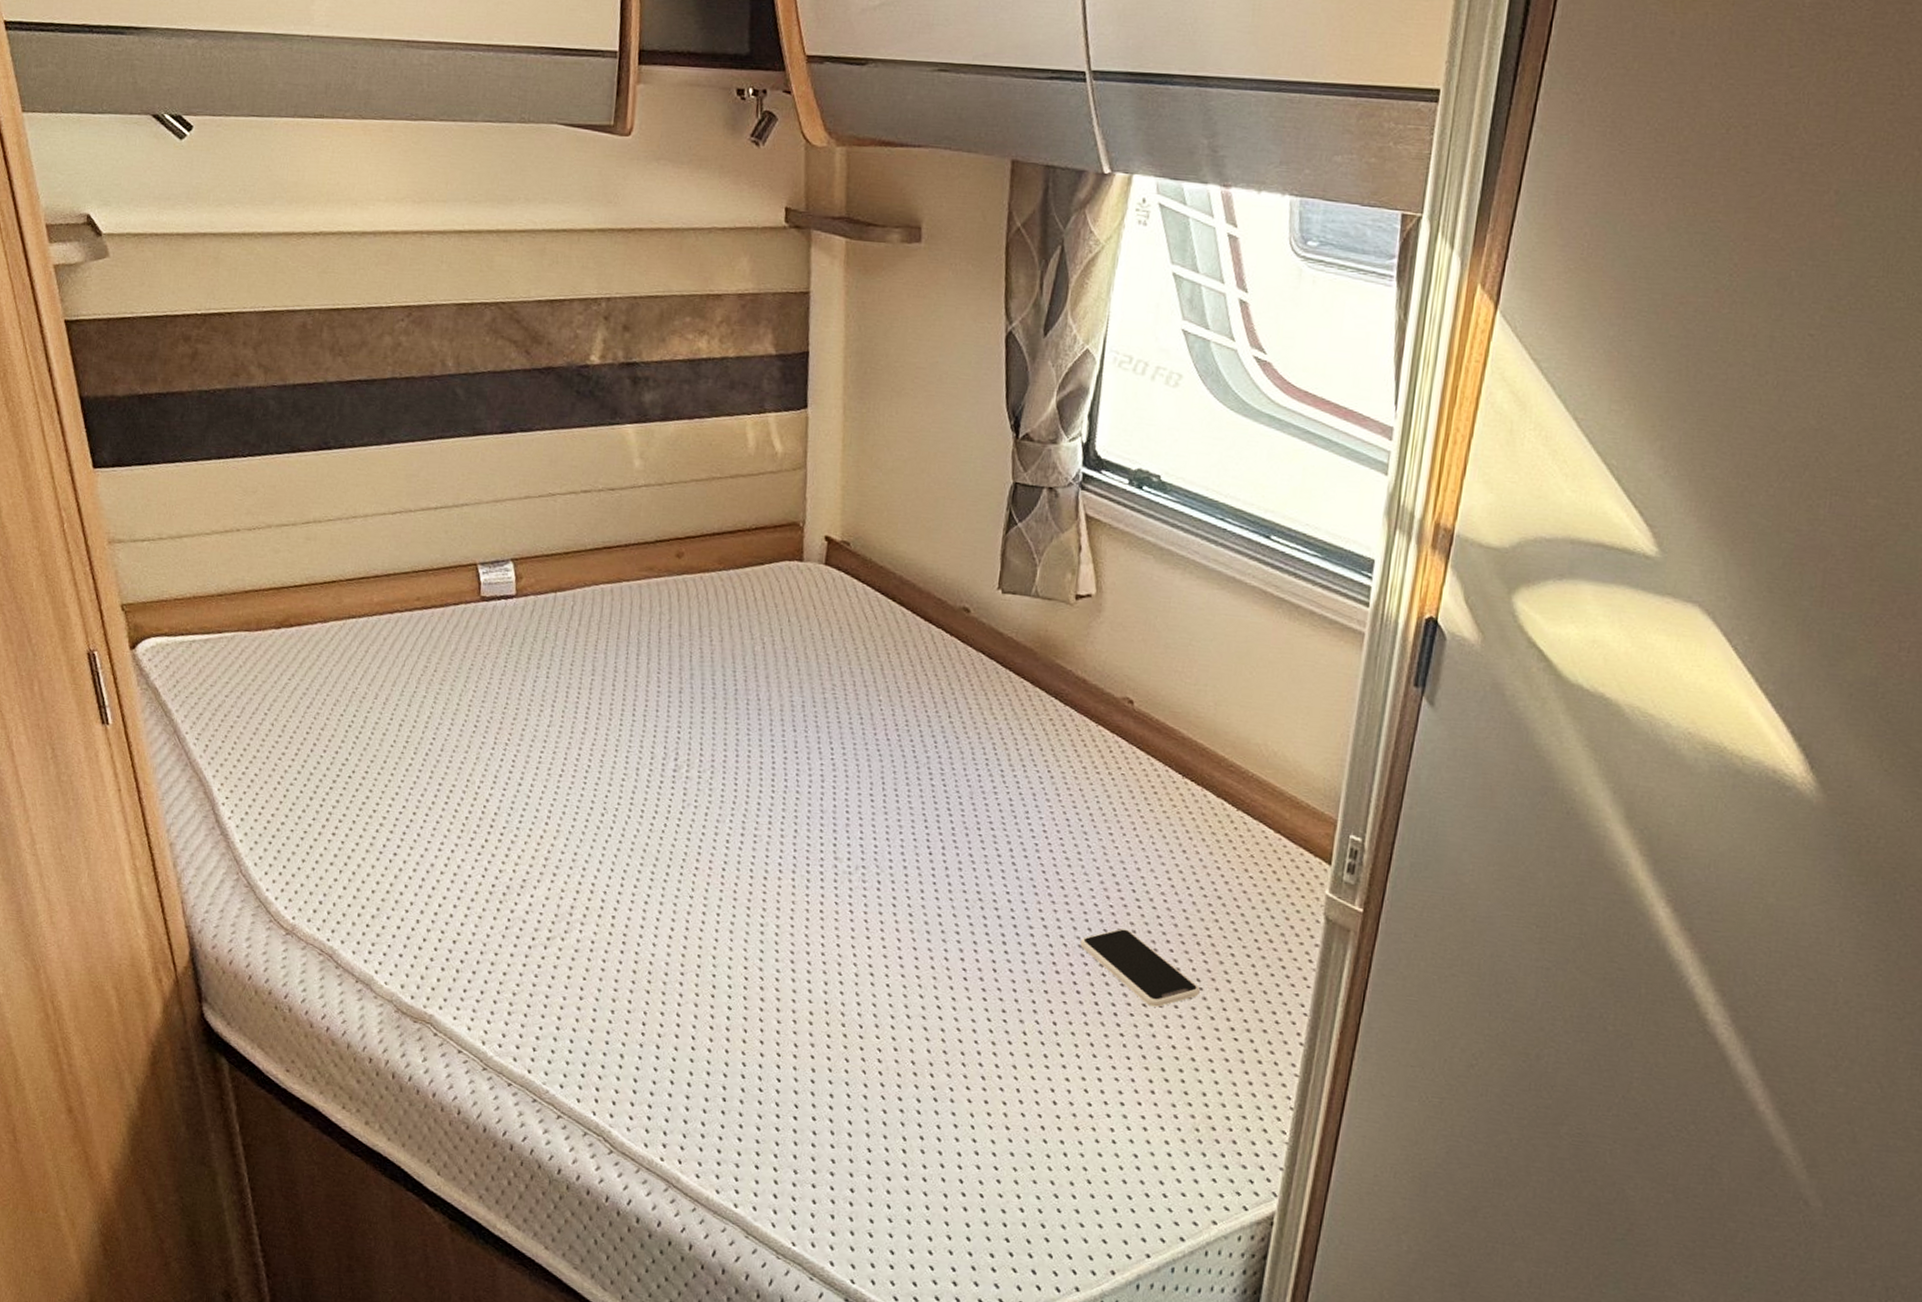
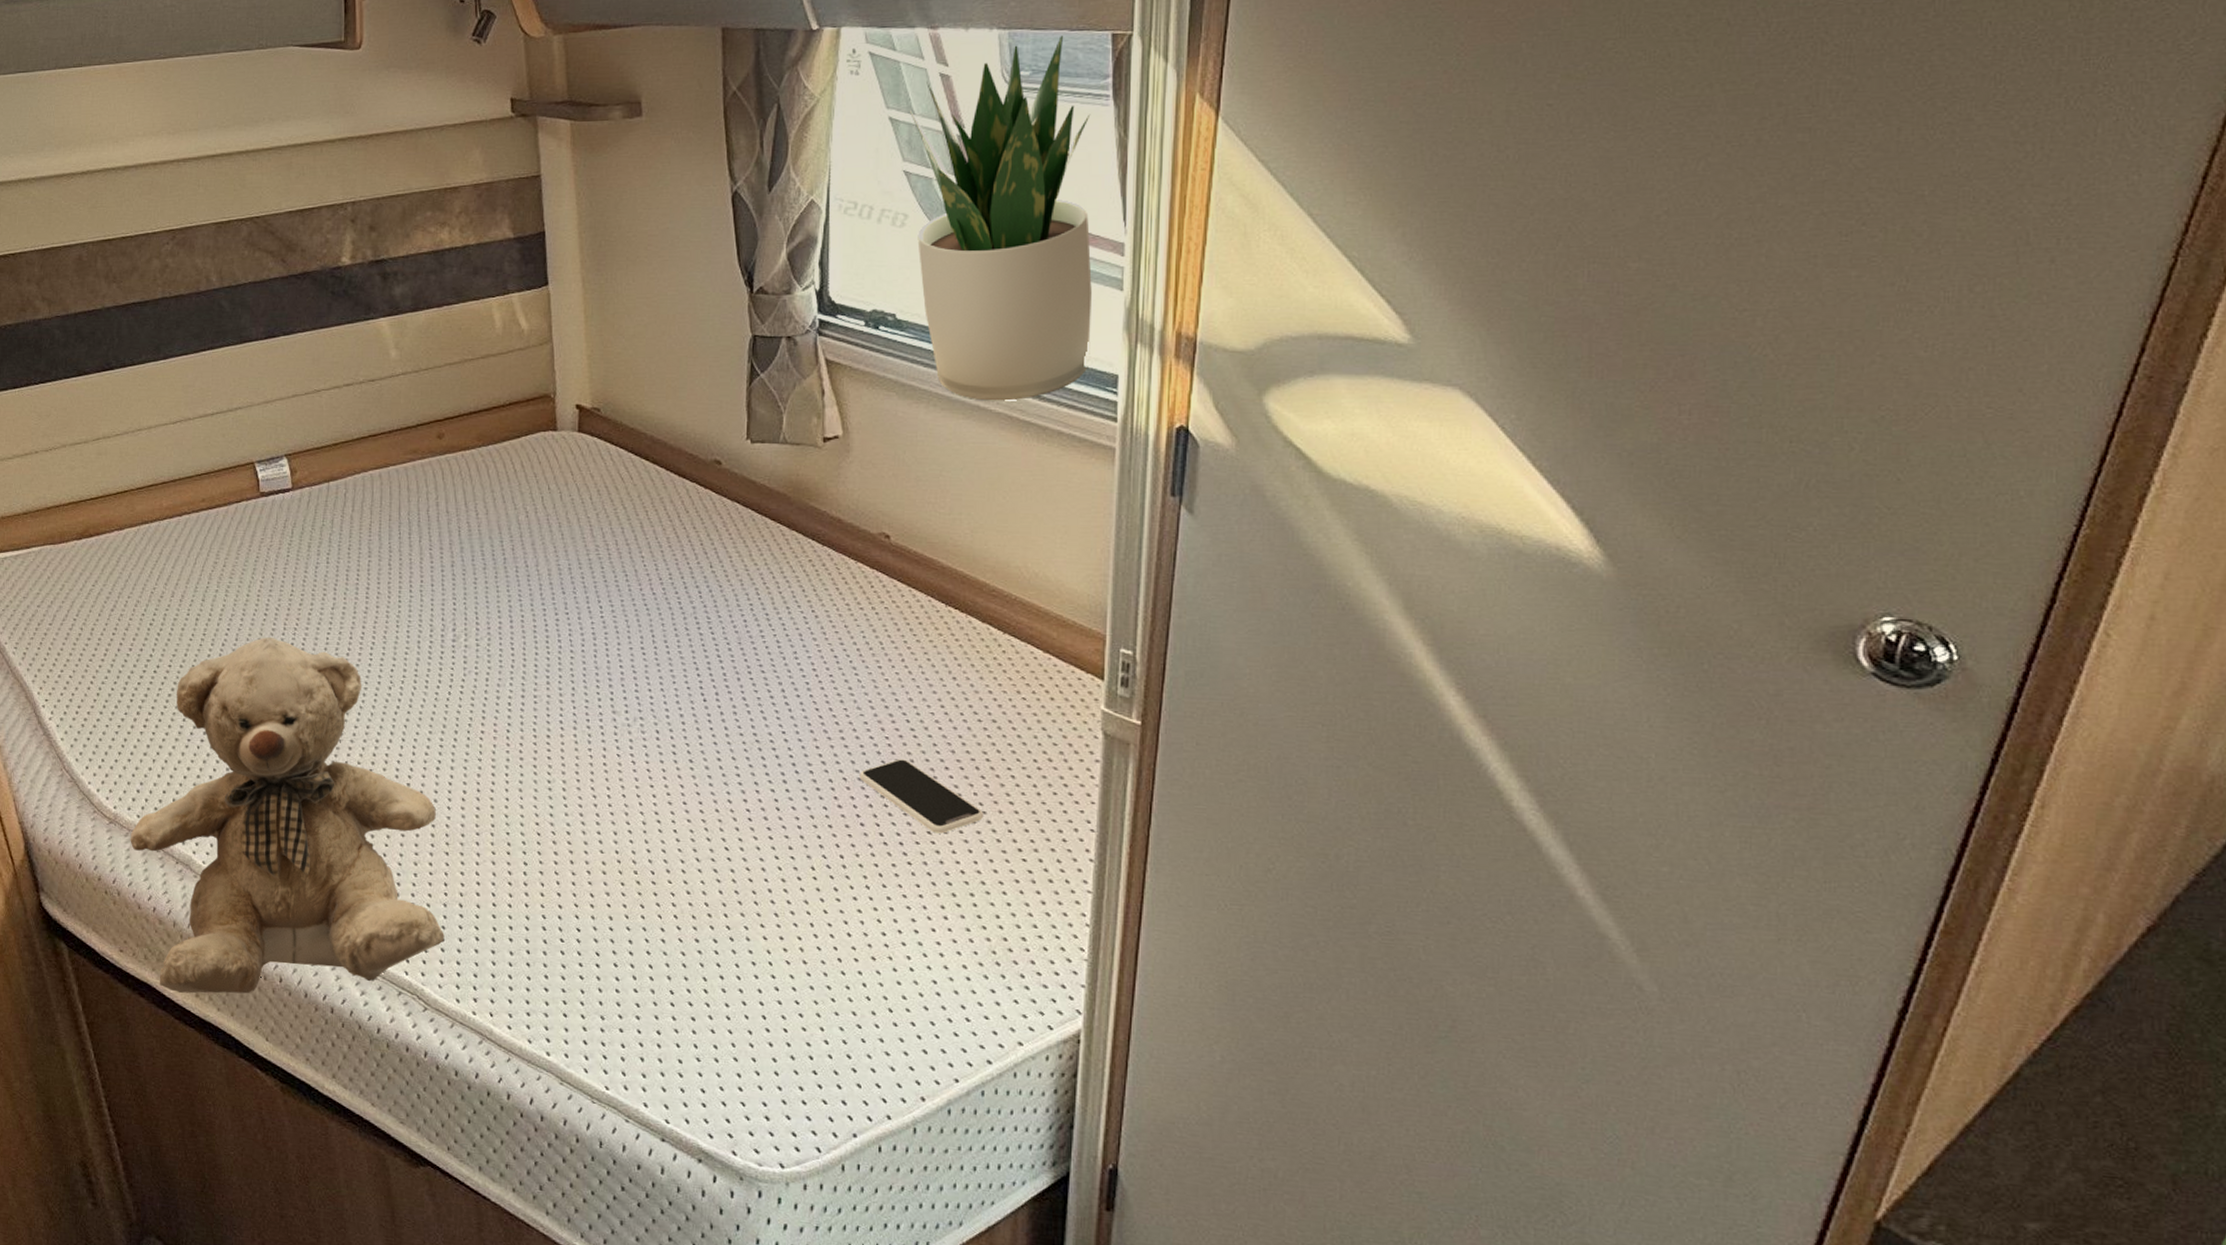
teddy bear: none [307,750,640,1125] -> present [130,636,445,994]
planter: none [1189,210,1373,576] -> present [910,36,1092,401]

